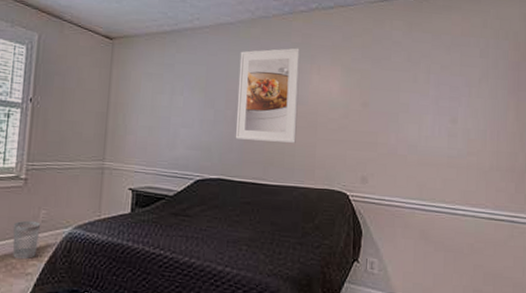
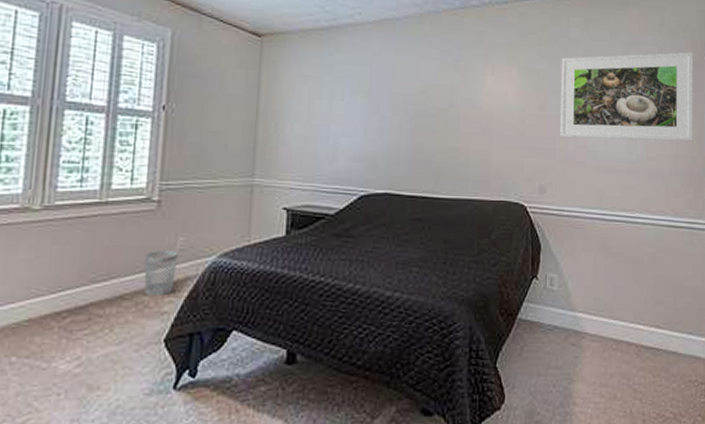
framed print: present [235,47,301,143] -> none [403,46,473,151]
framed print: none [382,53,517,139] -> present [560,52,694,142]

